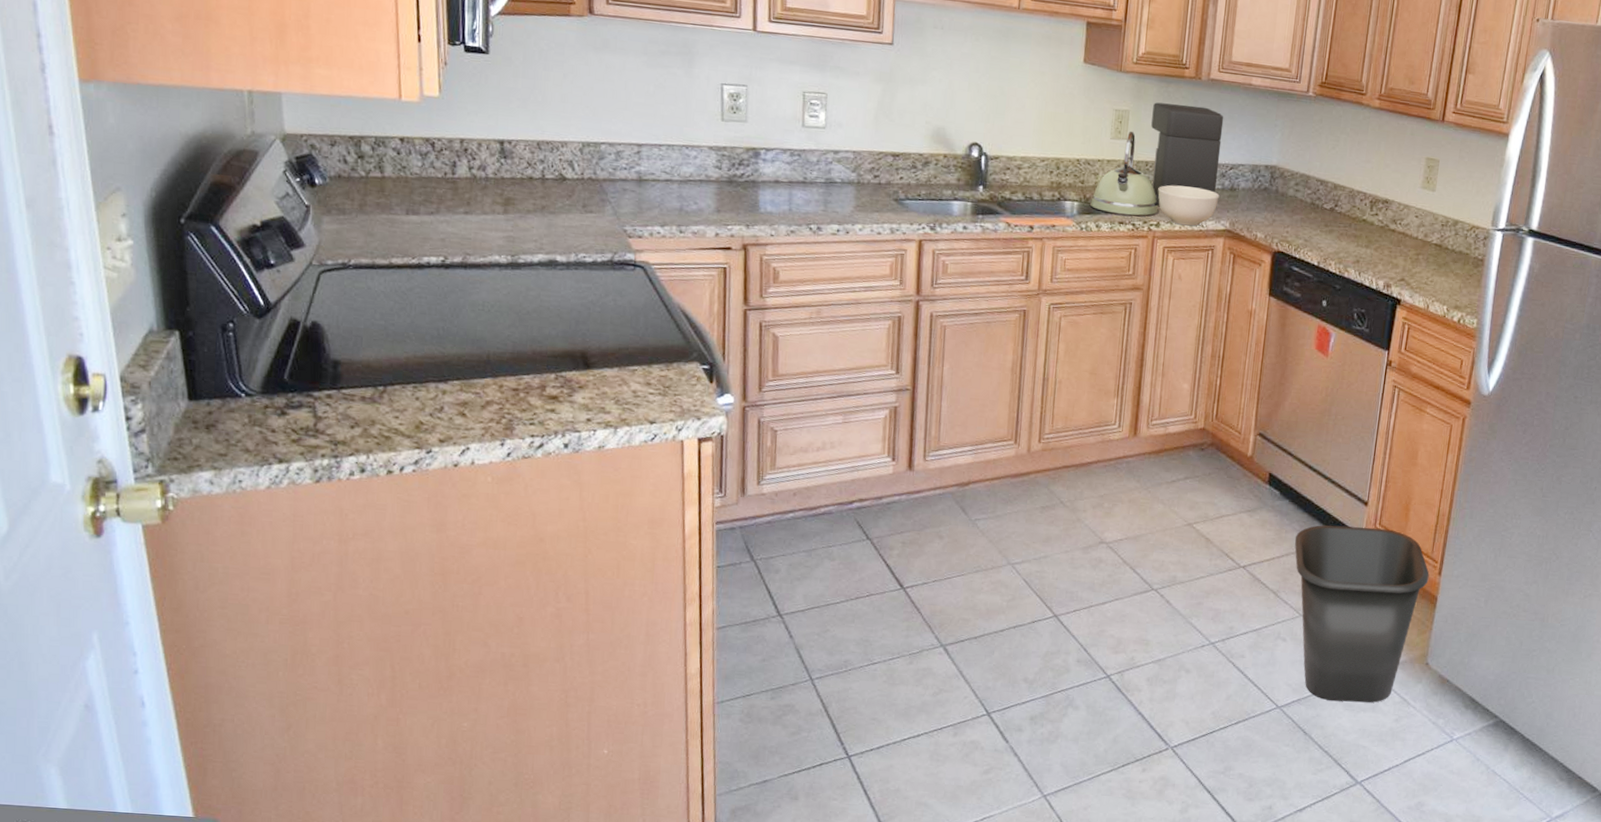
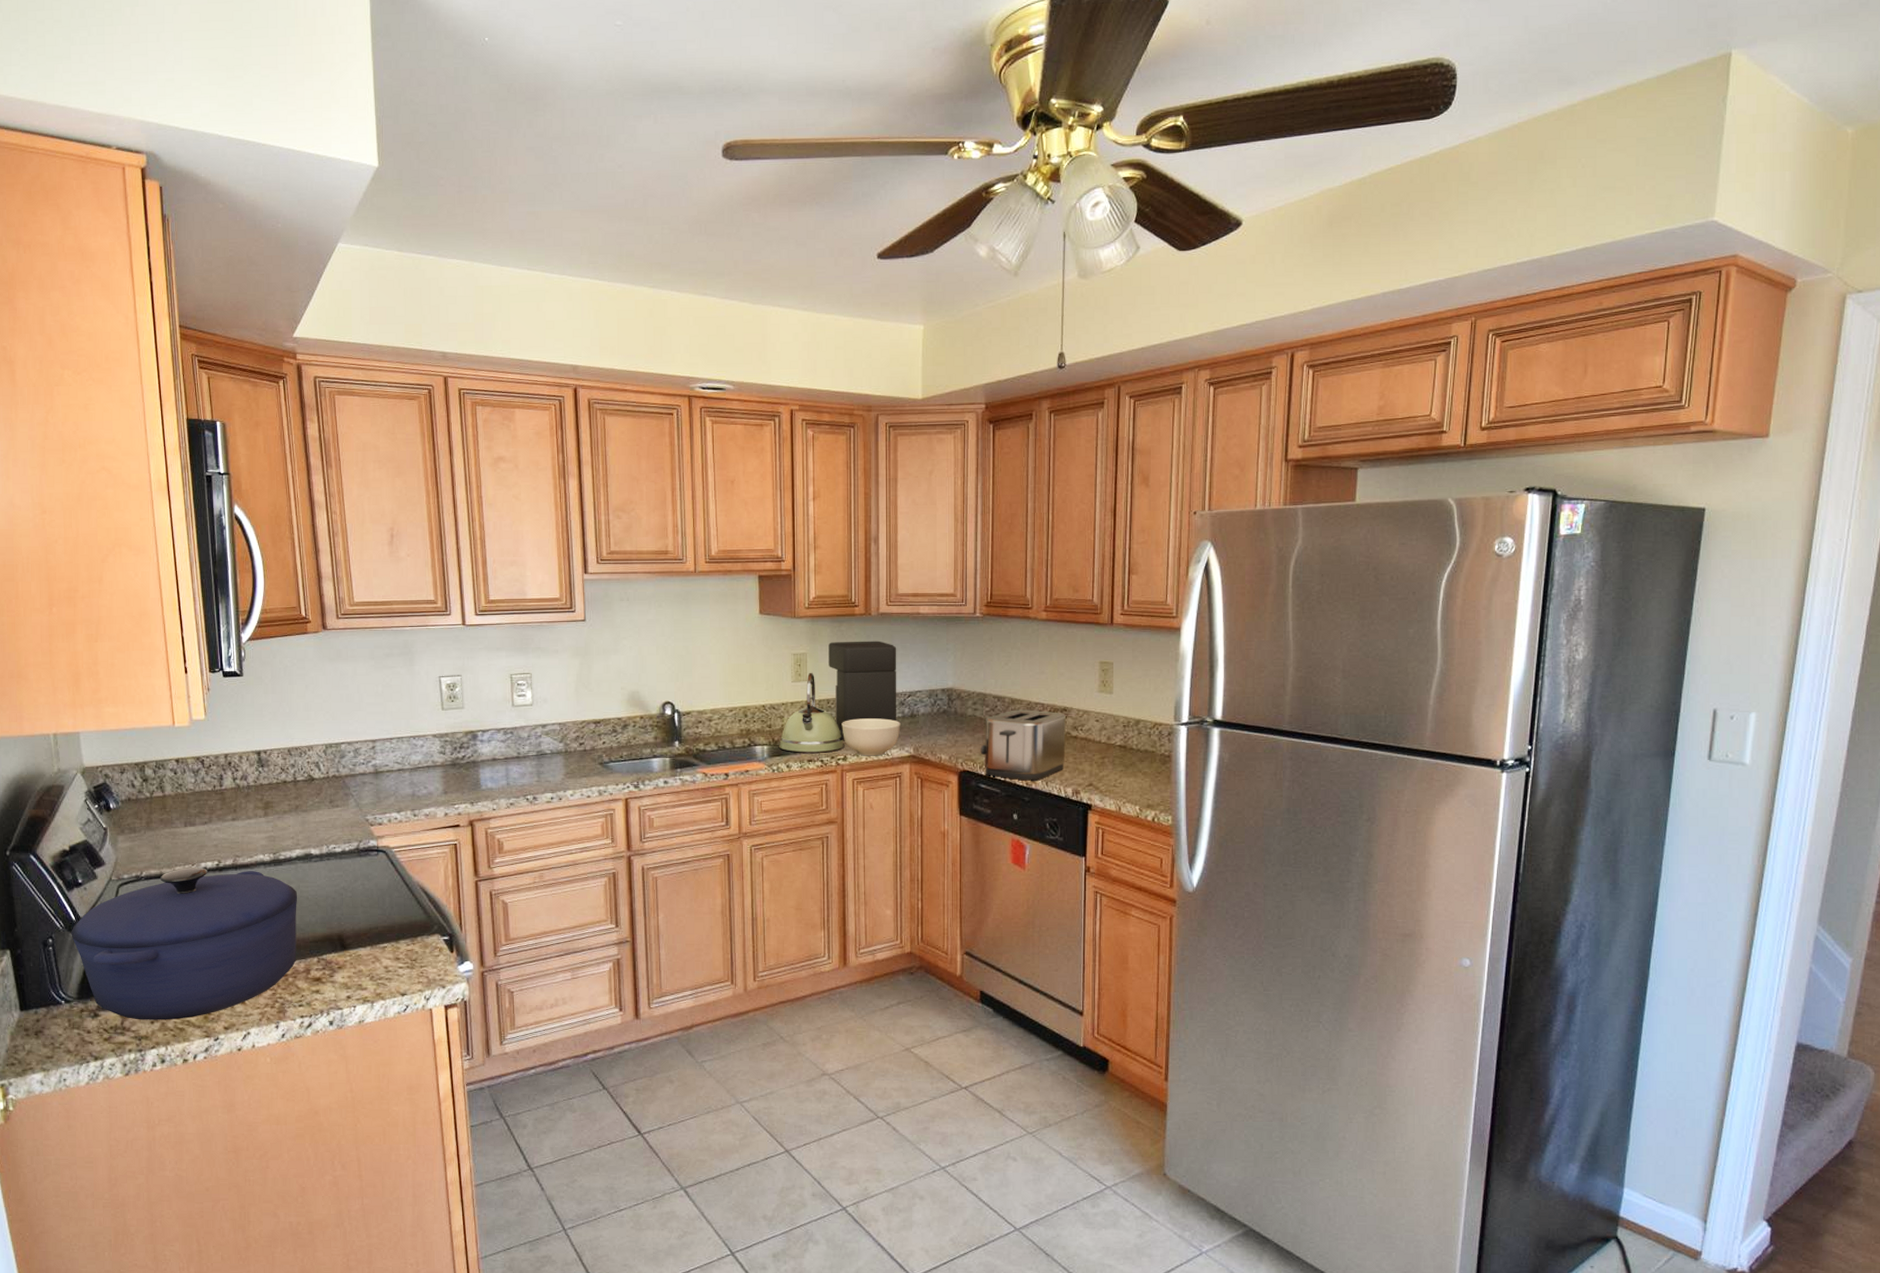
cooking pot: none [257,259,537,427] -> present [71,866,298,1020]
waste bin: present [1294,525,1429,703] -> none [1013,1037,1155,1220]
toaster: none [1297,195,1386,270] -> present [980,709,1066,781]

